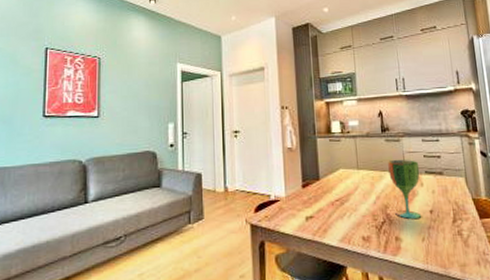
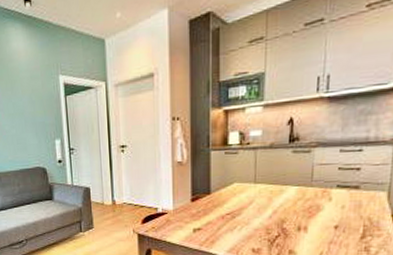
wine glass: present [388,159,422,219] -> none [291,172,331,233]

